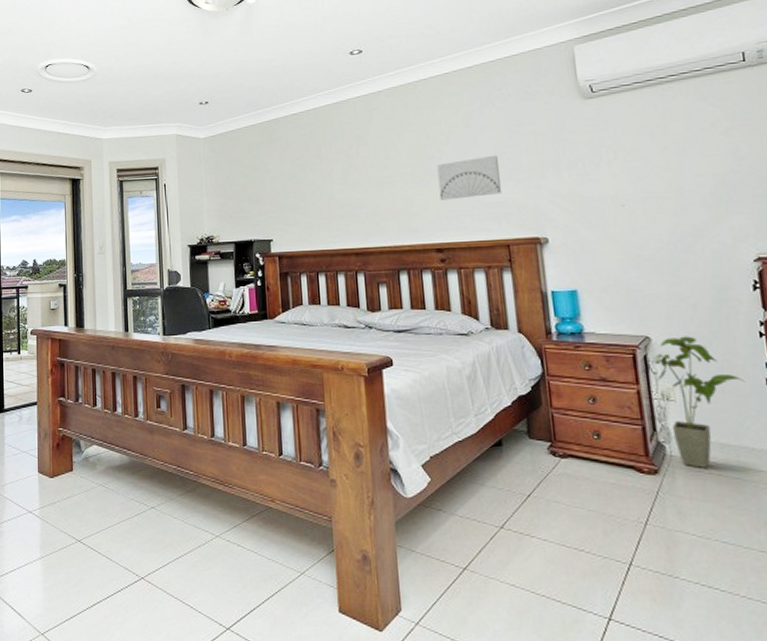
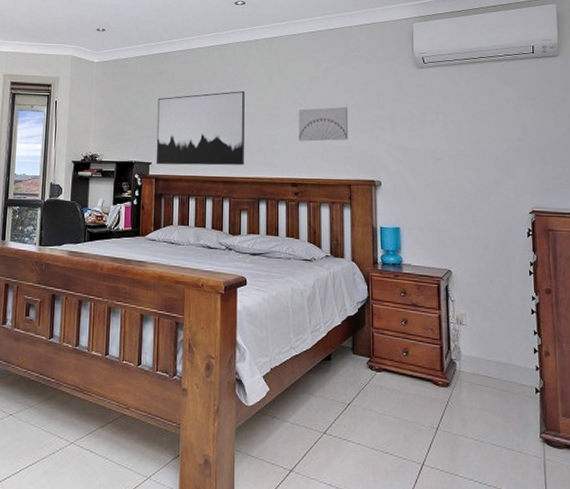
wall art: none [273,151,378,241] -> present [156,91,245,166]
house plant: present [651,336,746,470] -> none [451,271,517,383]

